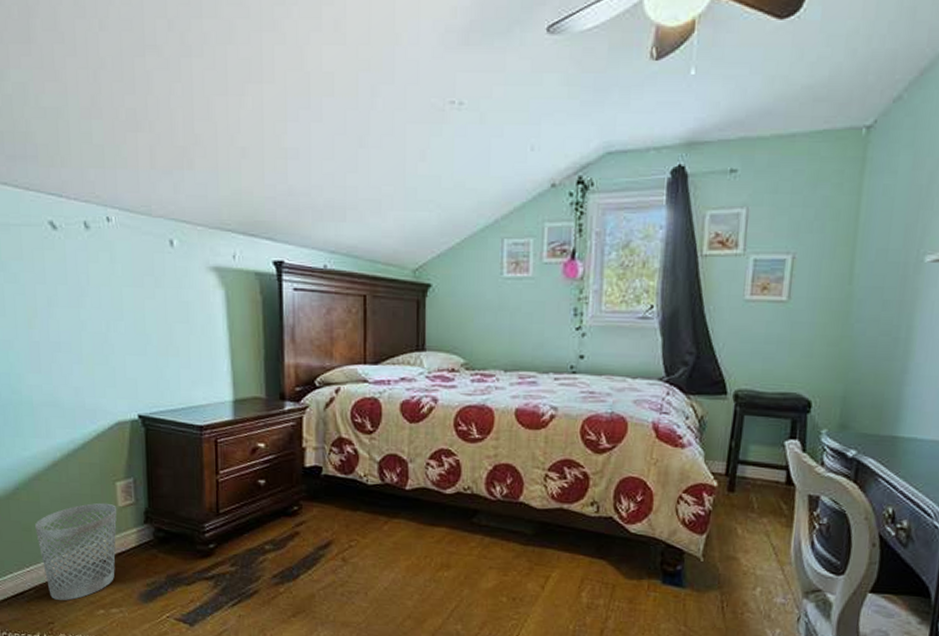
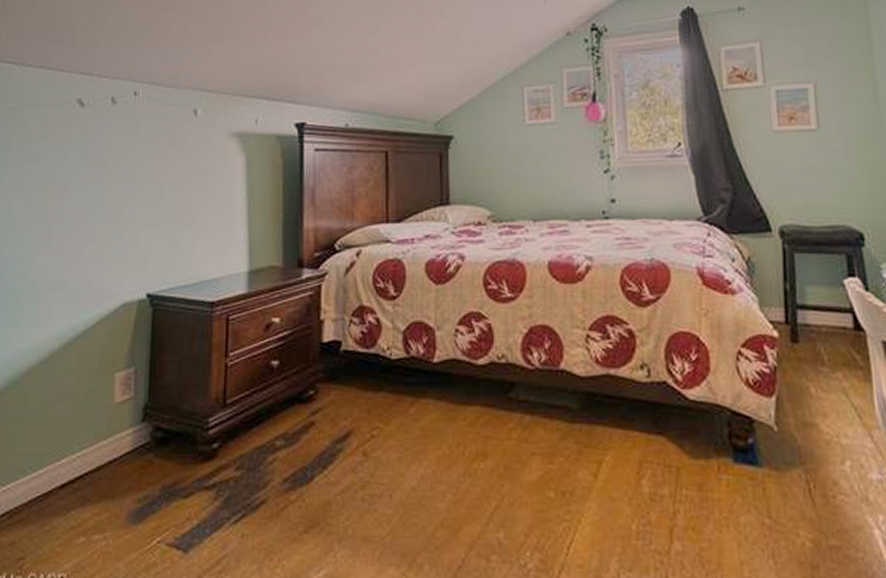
wastebasket: present [35,502,117,601] -> none [19,399,113,527]

